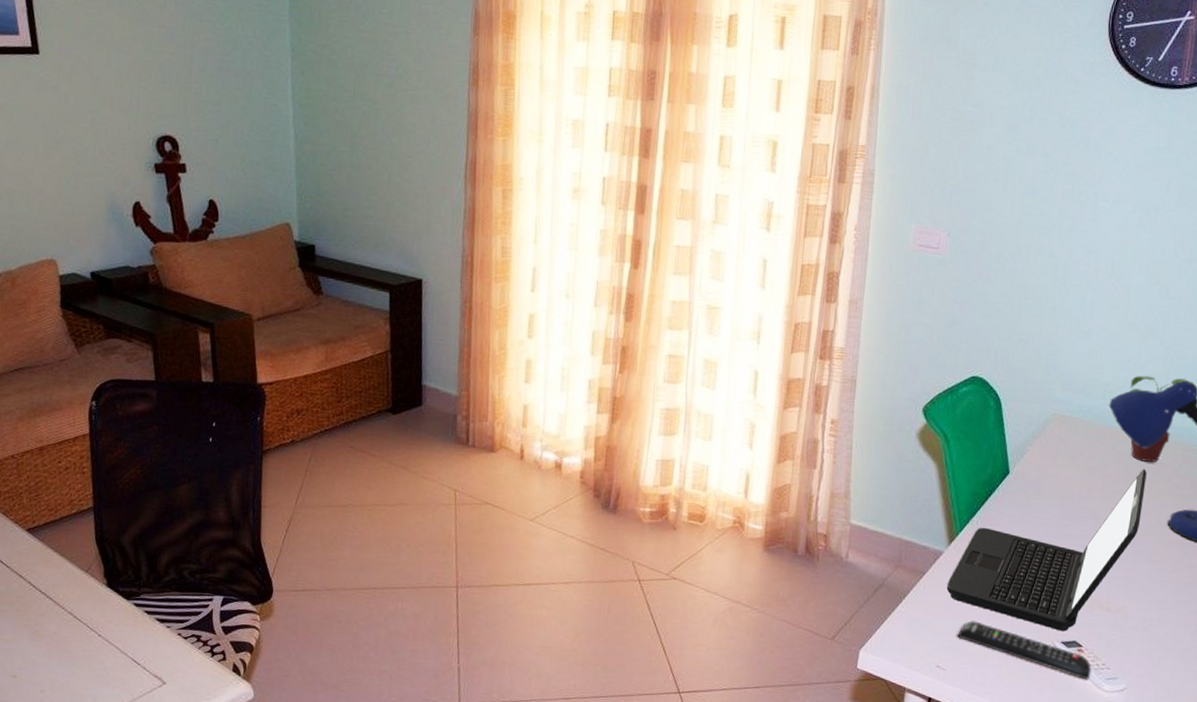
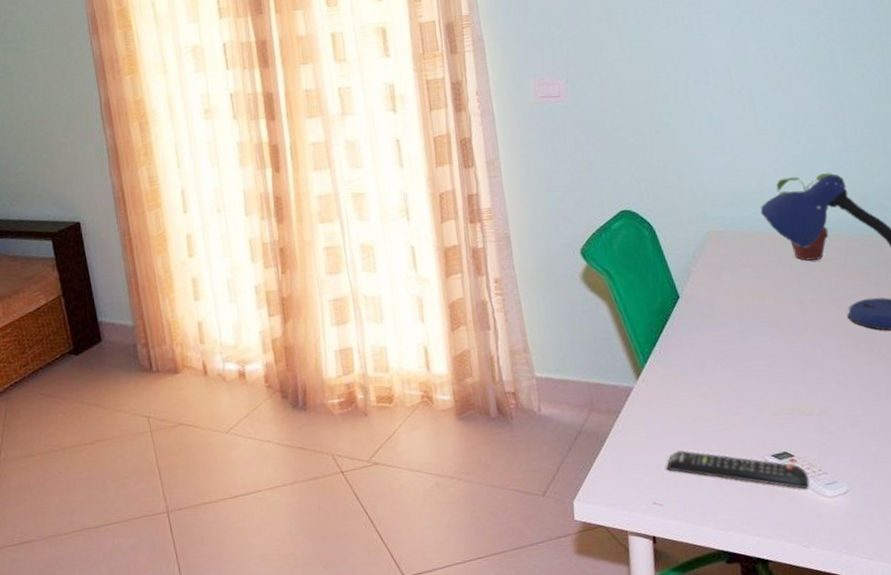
laptop: present [946,469,1147,632] -> none [644,268,821,445]

